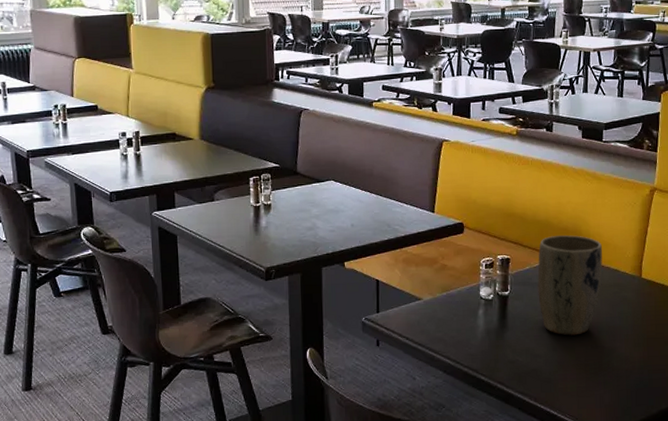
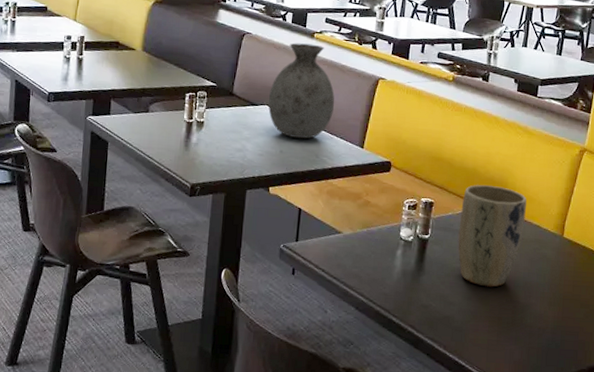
vase: none [333,113,401,211] -> present [268,43,335,139]

